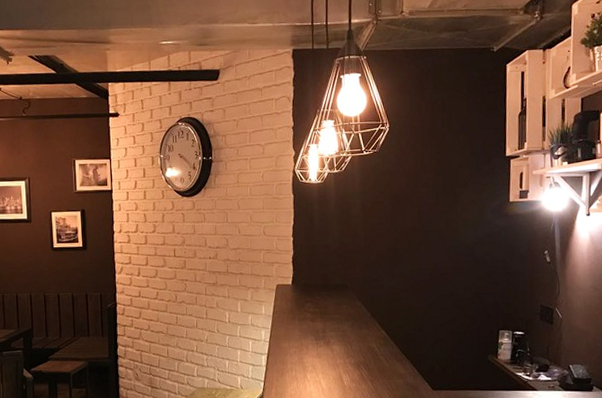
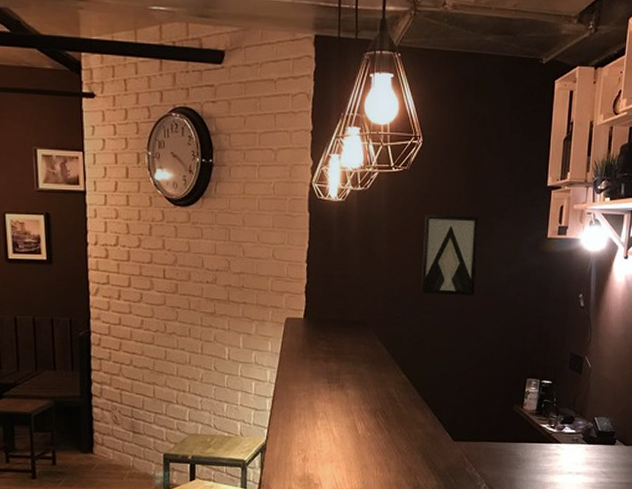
wall art: none [394,187,445,258] -> present [421,214,480,295]

